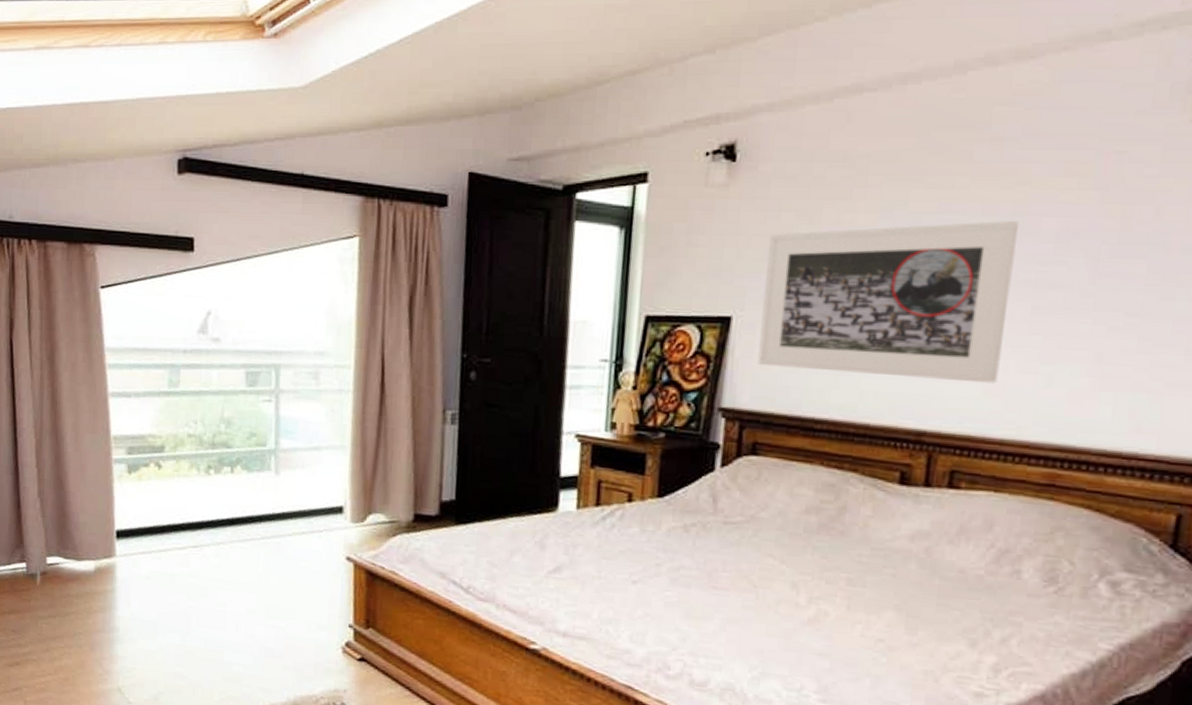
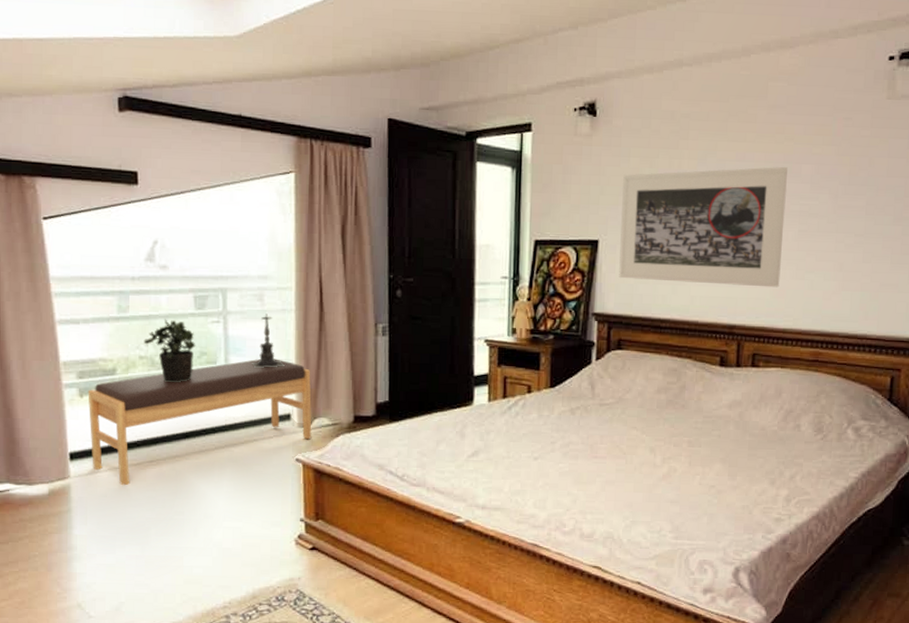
bench: none [136,443,368,570] -> present [88,359,312,486]
potted plant: none [193,395,246,465] -> present [143,319,196,383]
candle holder: none [303,394,339,454] -> present [252,314,285,369]

